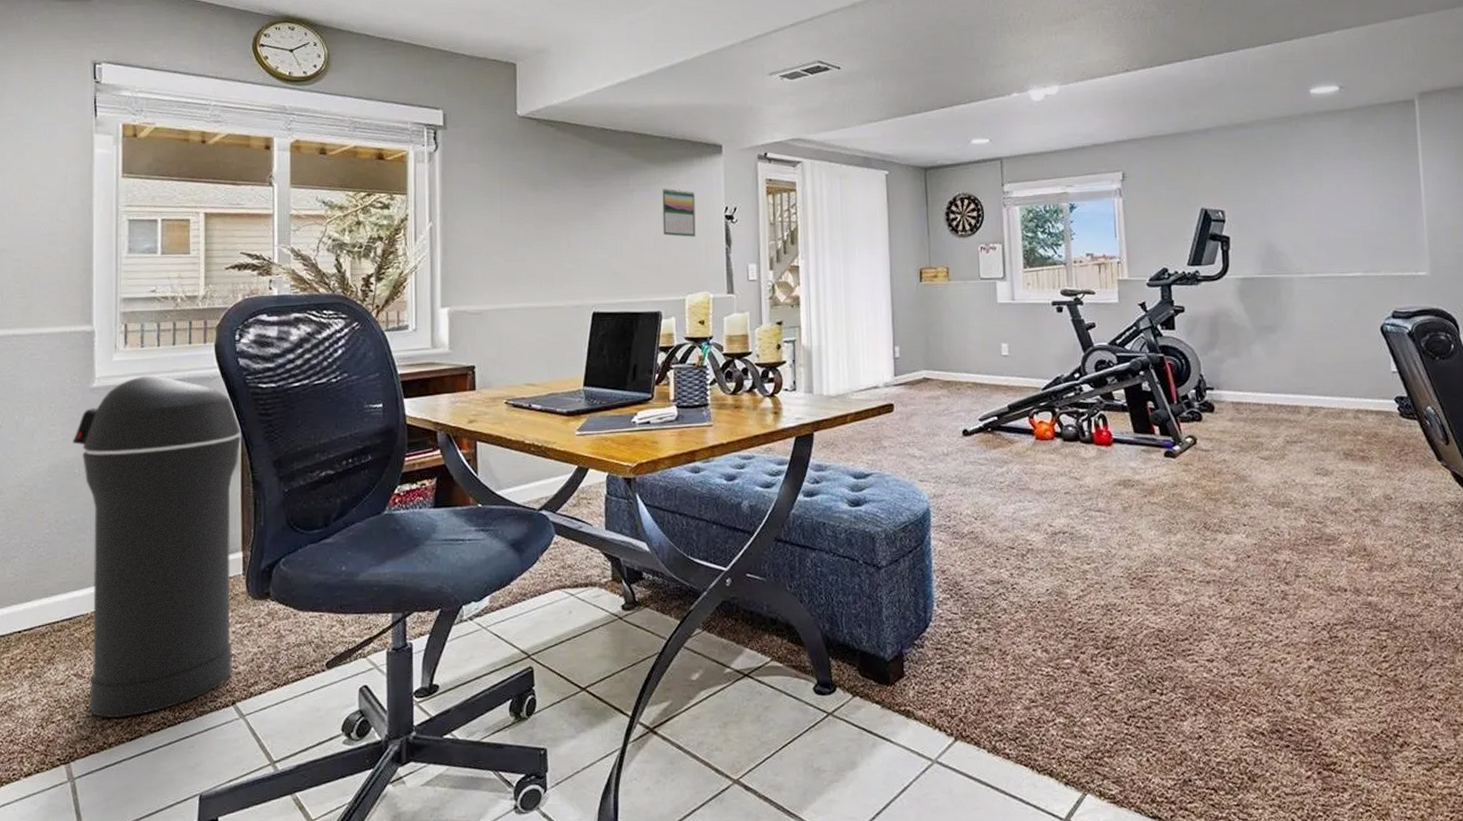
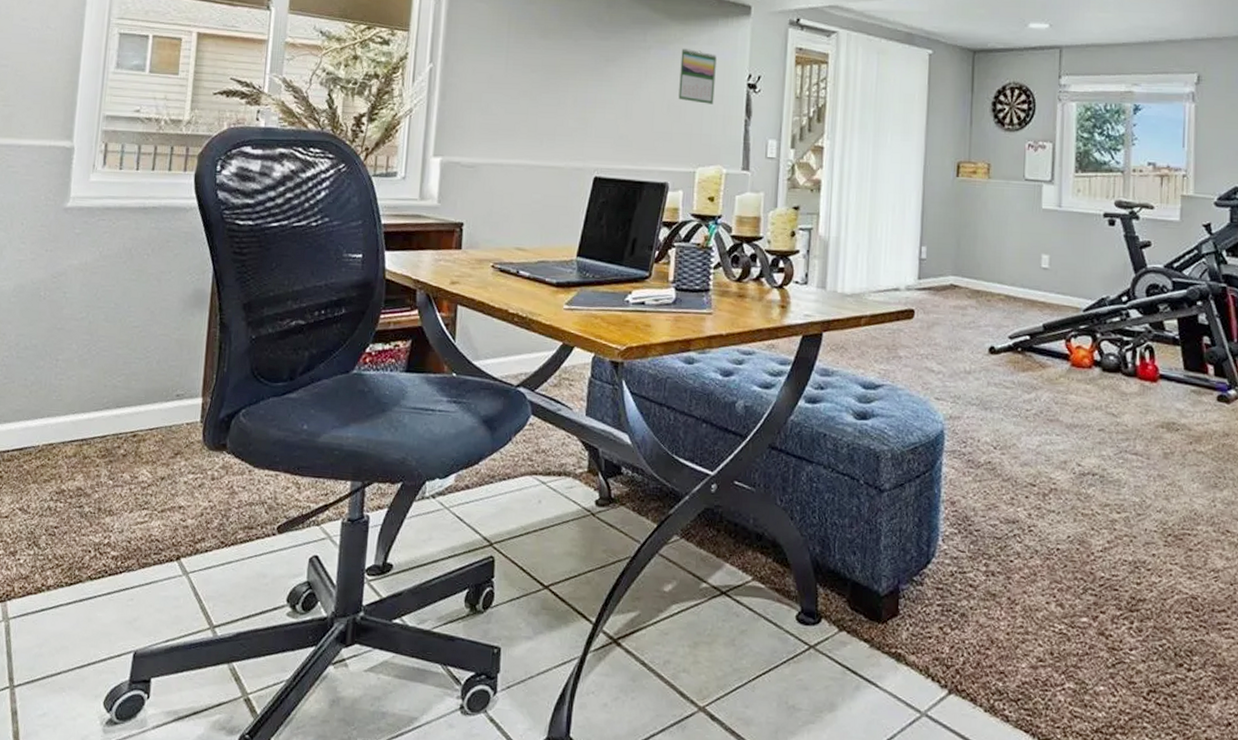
trash can: present [73,375,241,719] -> none [31,200,213,561]

